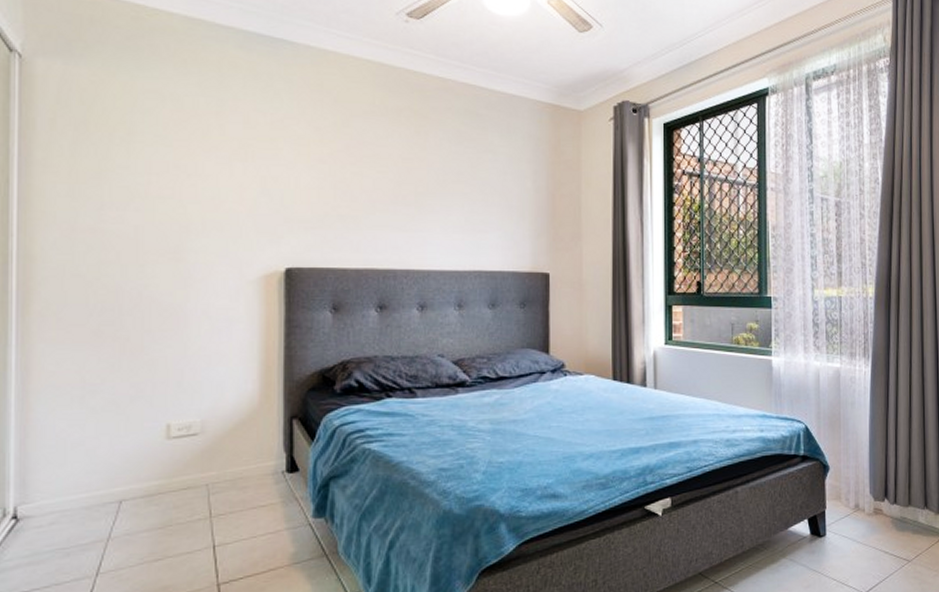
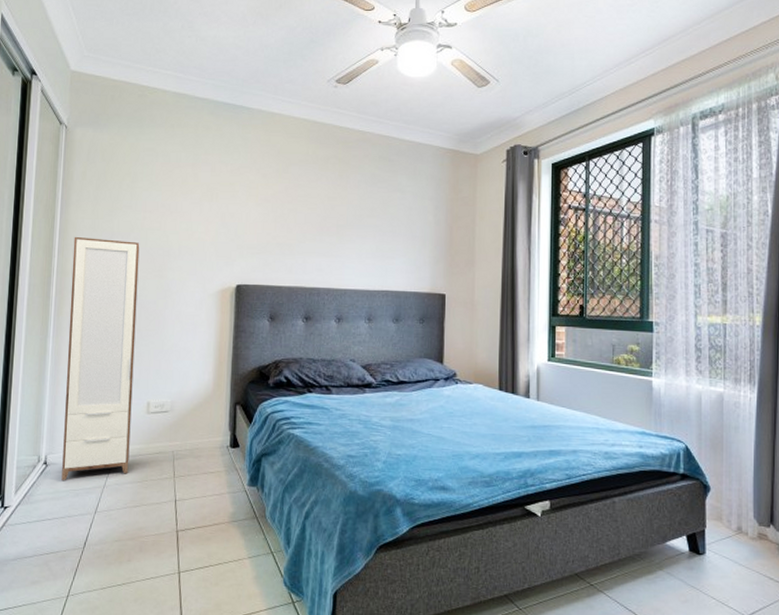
cabinet: none [41,207,144,537] -> present [61,236,140,480]

